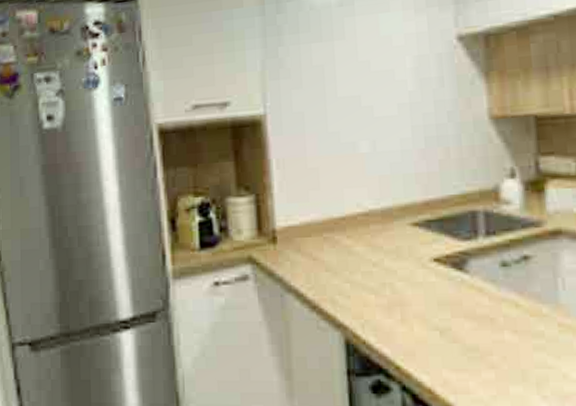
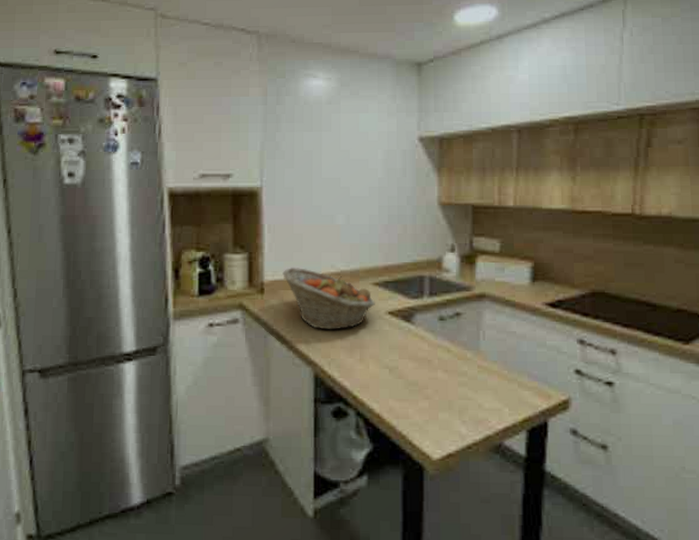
fruit basket: none [297,208,416,285] -> present [282,266,375,330]

